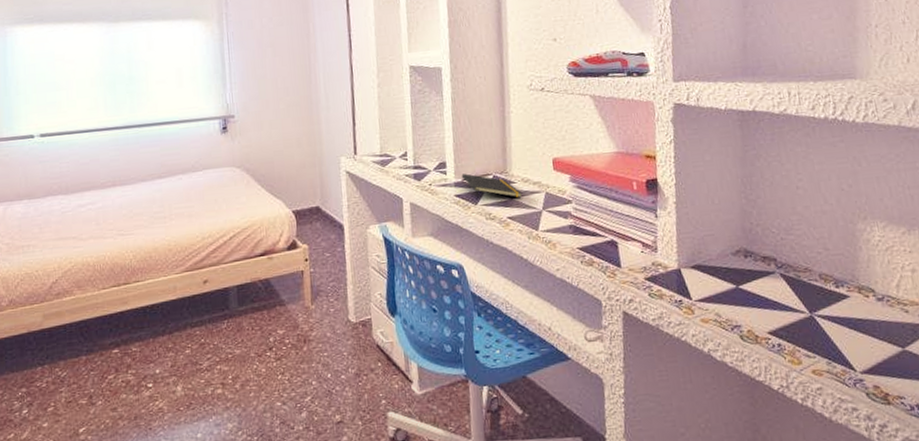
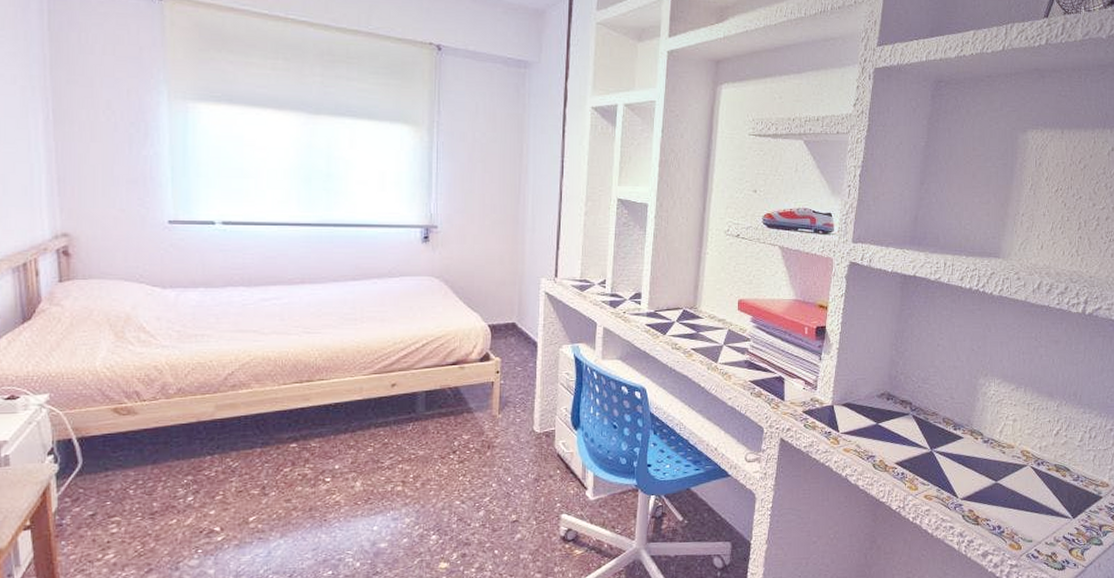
notepad: present [461,173,523,201] -> none [654,305,708,332]

